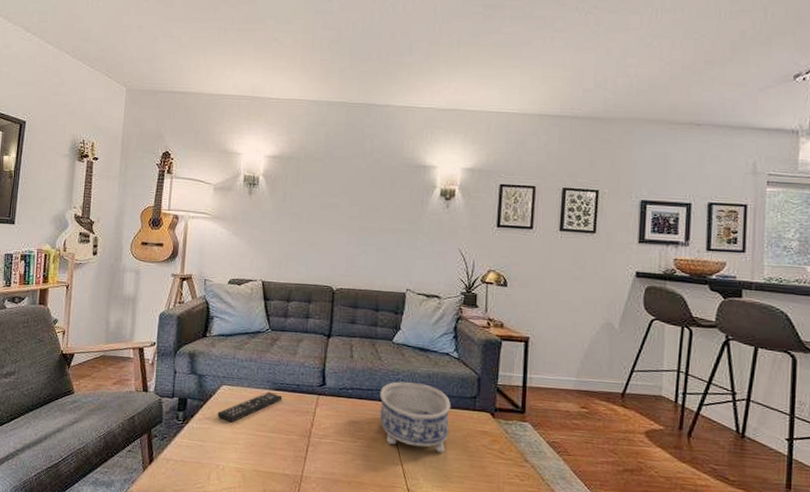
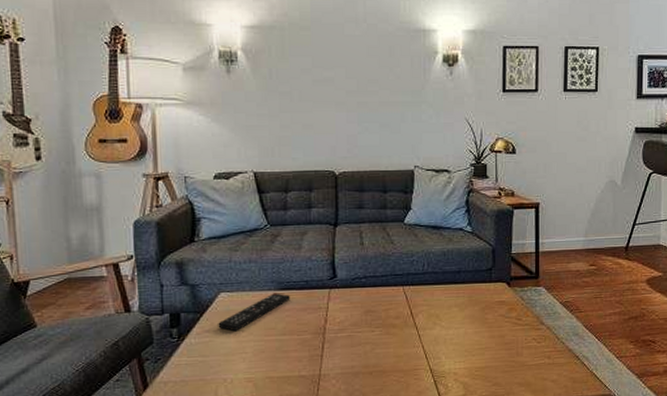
decorative bowl: present [379,381,451,453] -> none [395,262,467,329]

